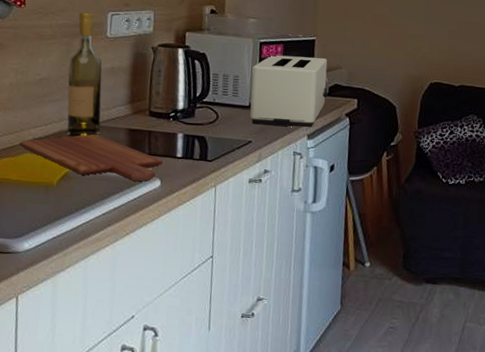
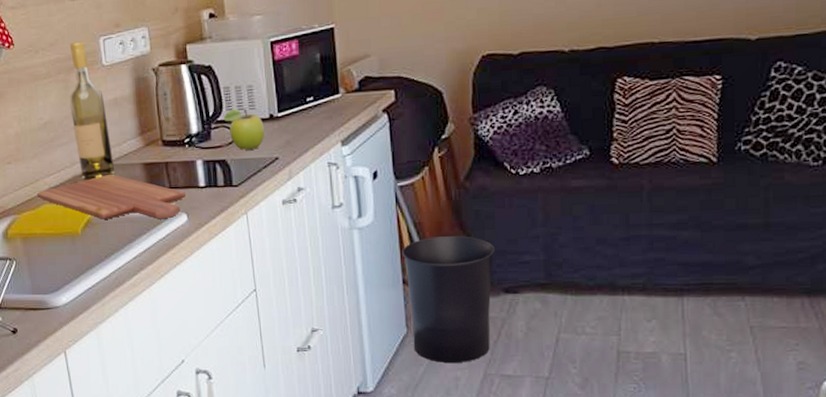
fruit: none [208,94,244,131] -> present [223,108,265,150]
toaster: present [249,54,328,128] -> none [266,47,358,138]
waste bin: none [344,227,422,341] -> present [402,236,495,362]

